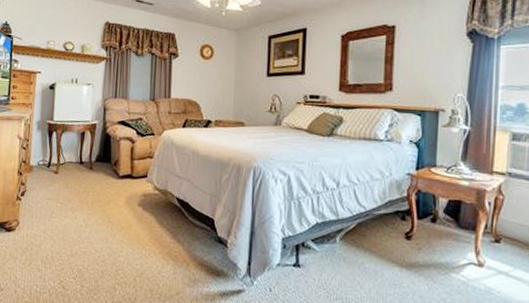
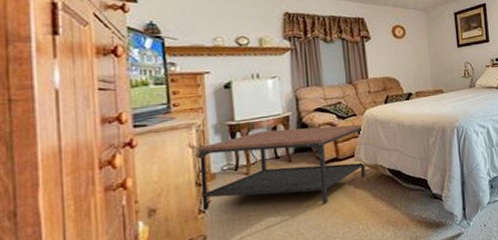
coffee table: none [18,134,159,219] -> present [197,124,366,211]

